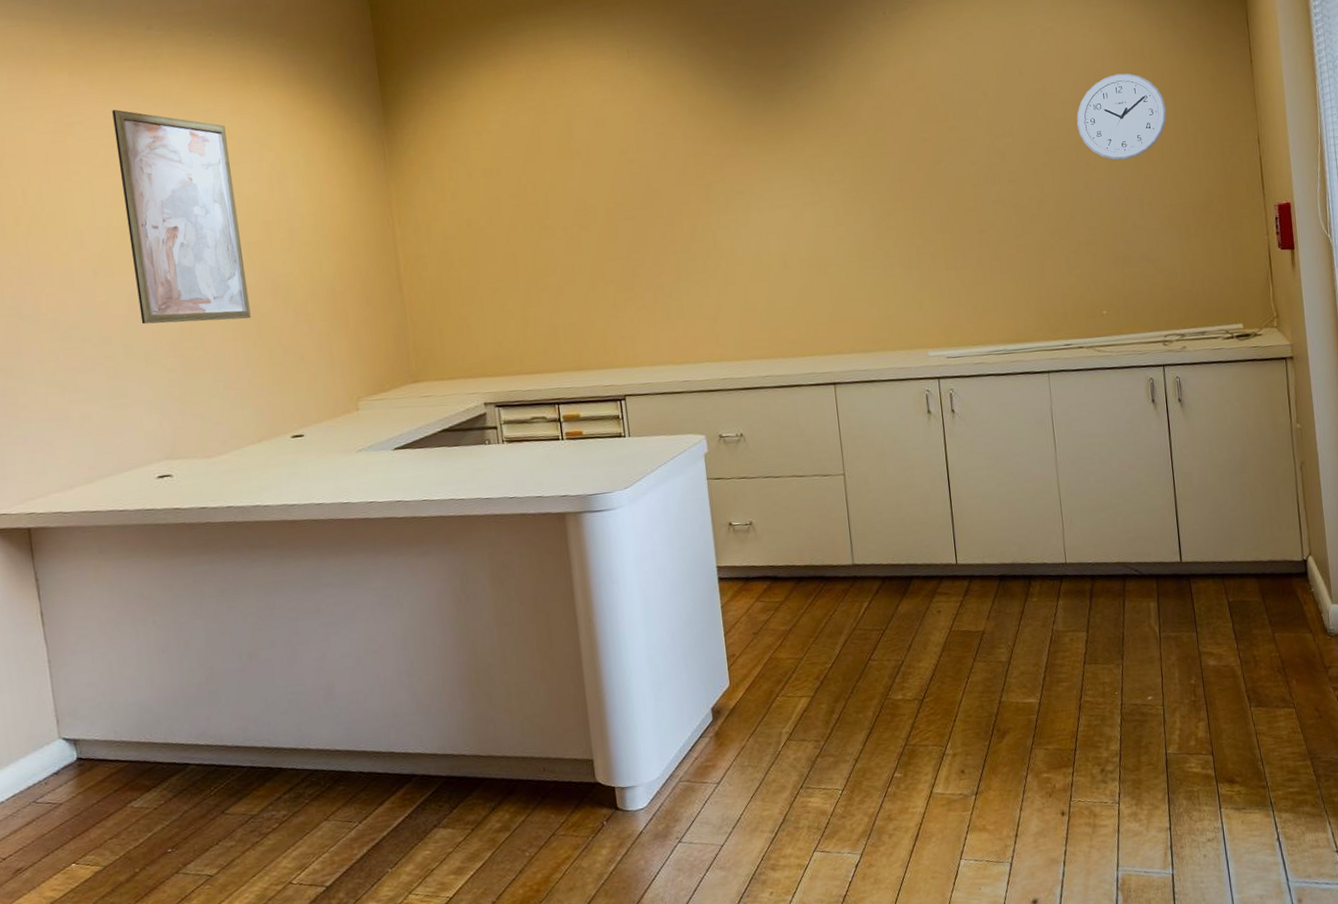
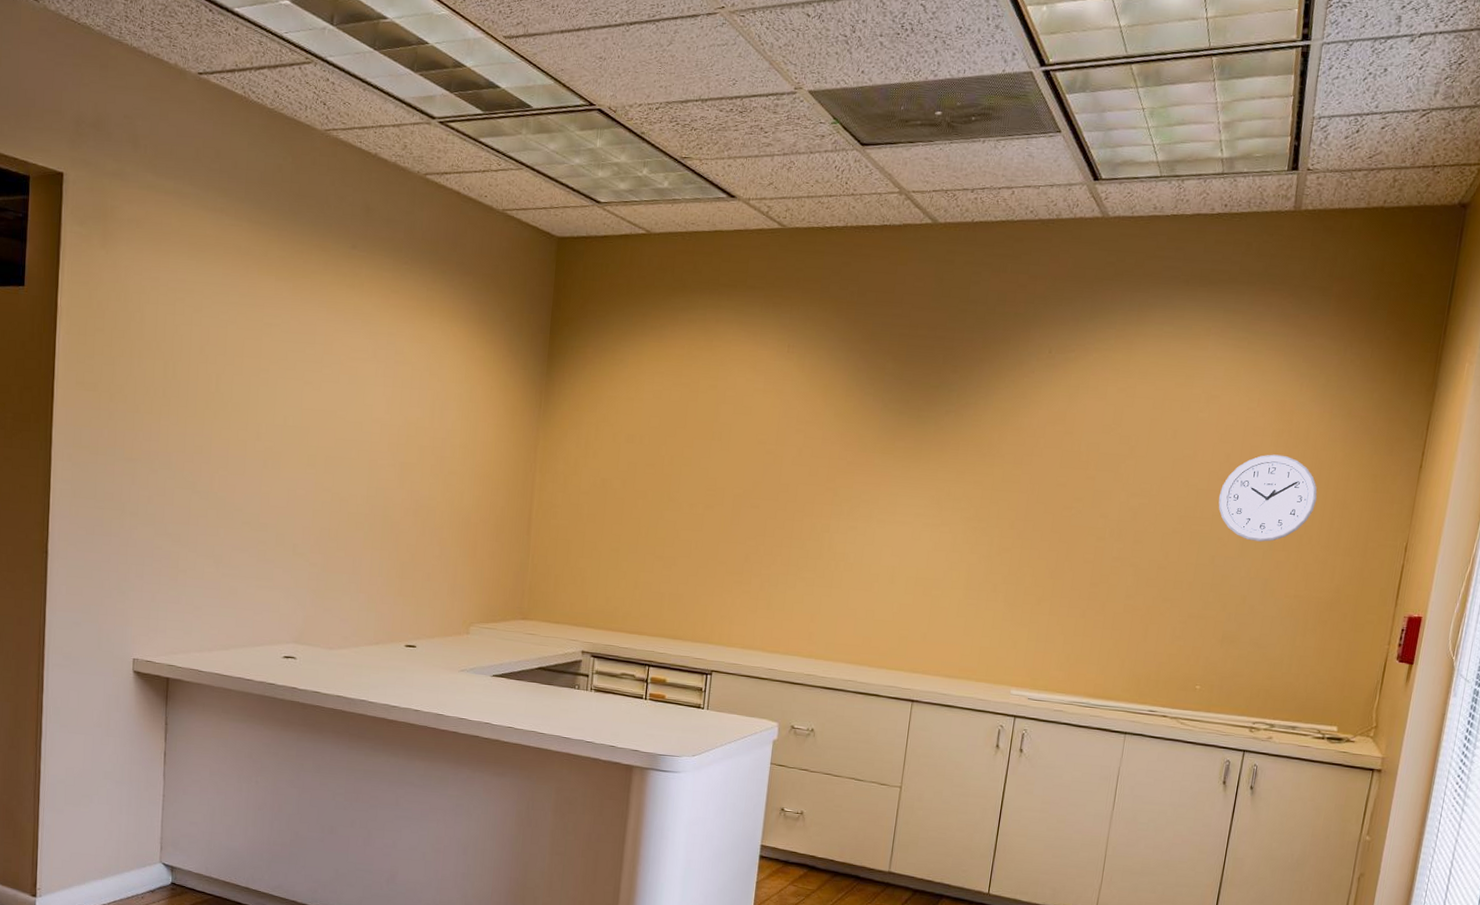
wall art: present [112,110,251,325] -> none [296,318,403,532]

